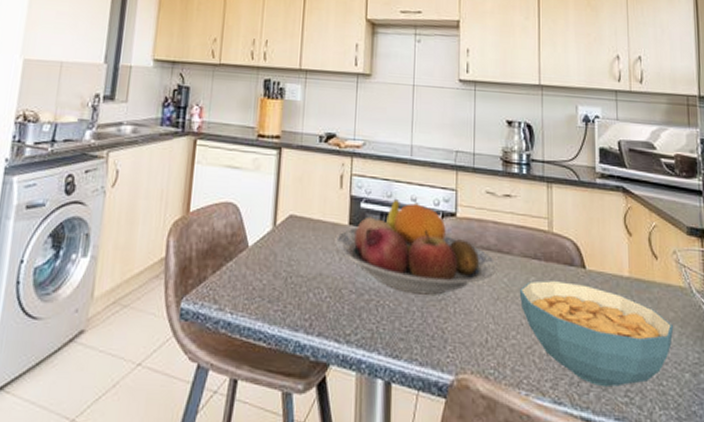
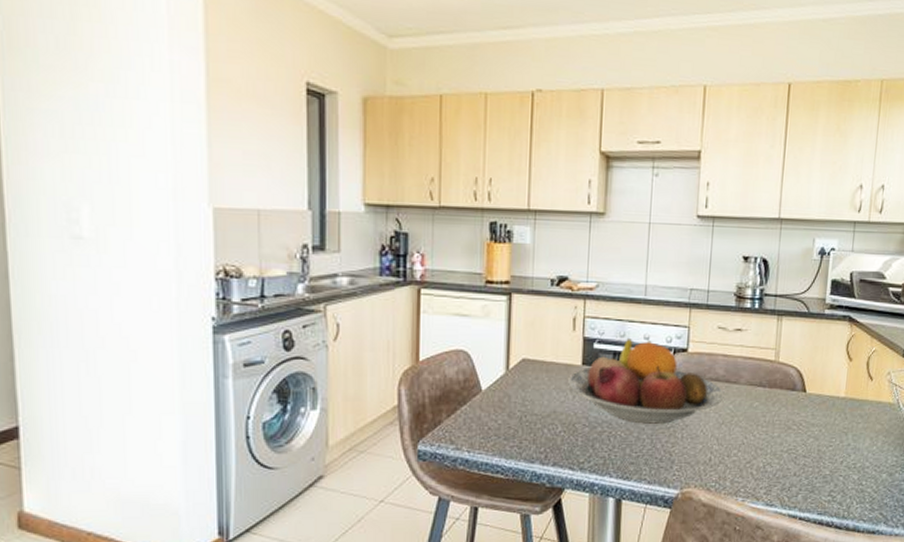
cereal bowl: present [519,280,674,388] -> none [743,405,879,490]

